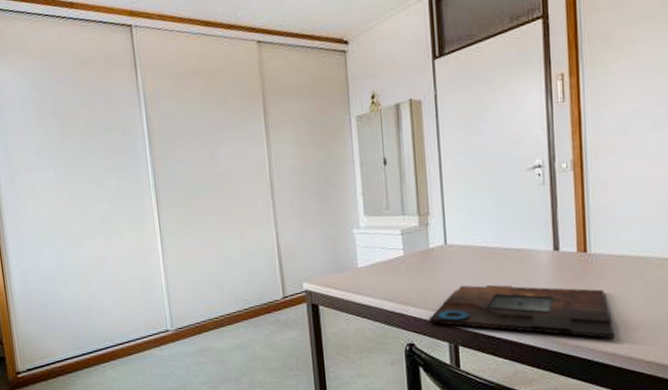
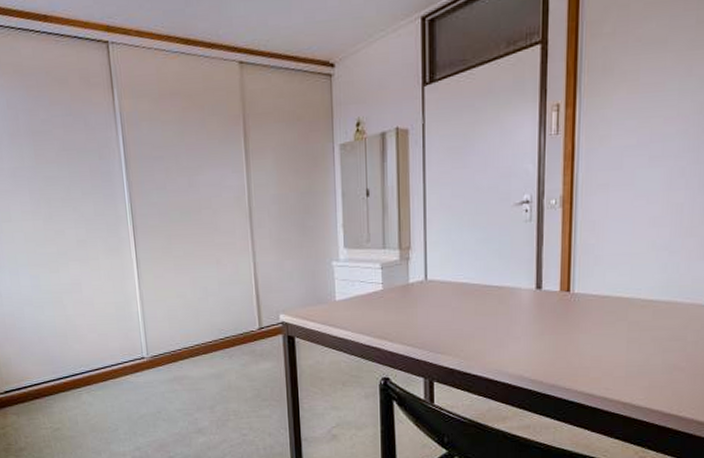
mouse pad: present [428,284,615,339] -> none [404,321,593,379]

